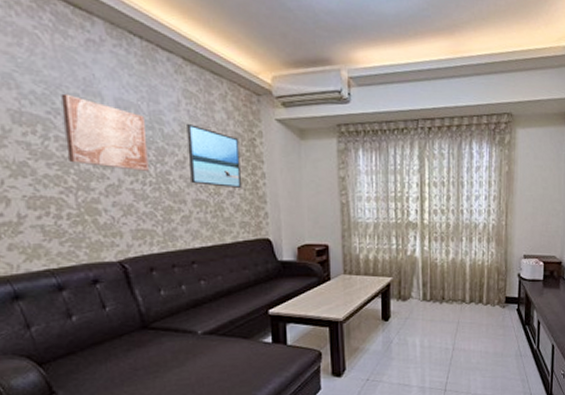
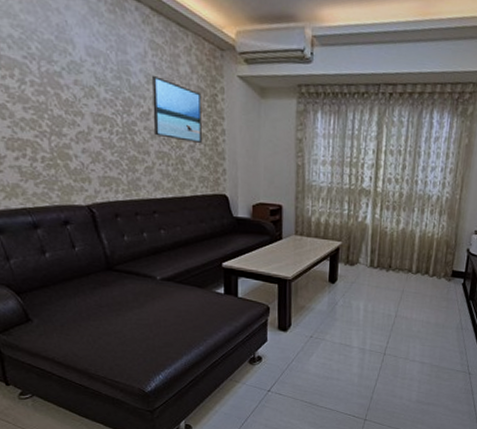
wall art: present [61,93,149,171] -> none [36,38,116,120]

